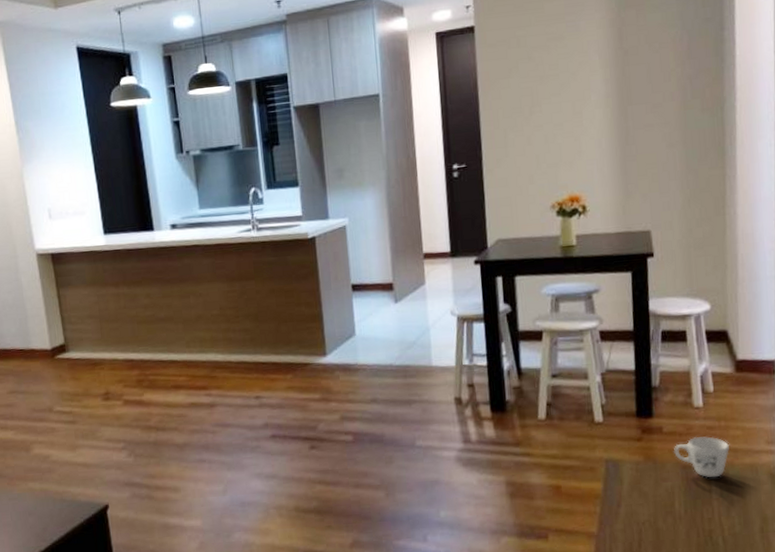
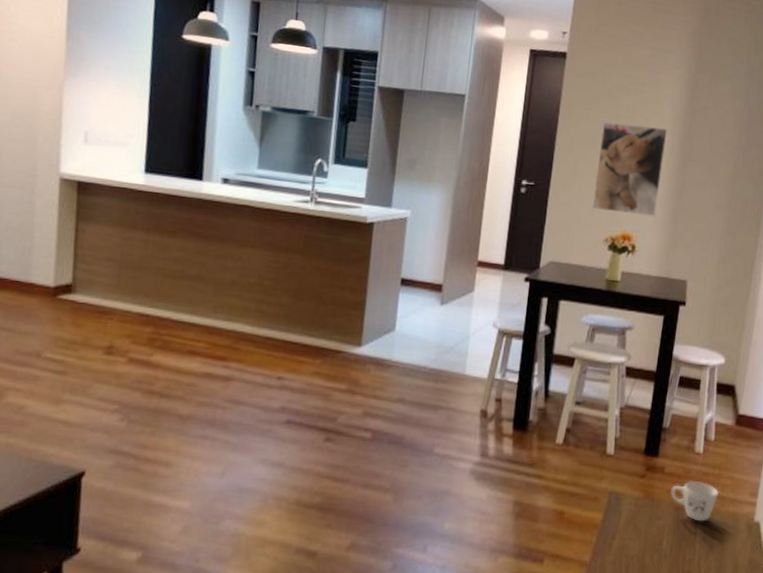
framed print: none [526,77,602,178] -> present [592,121,668,217]

